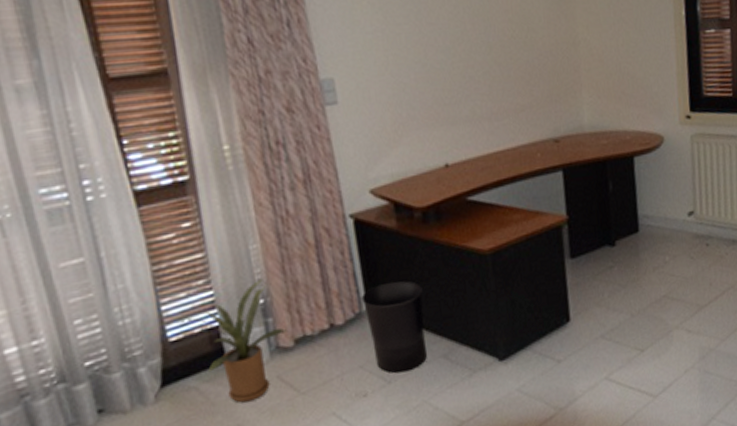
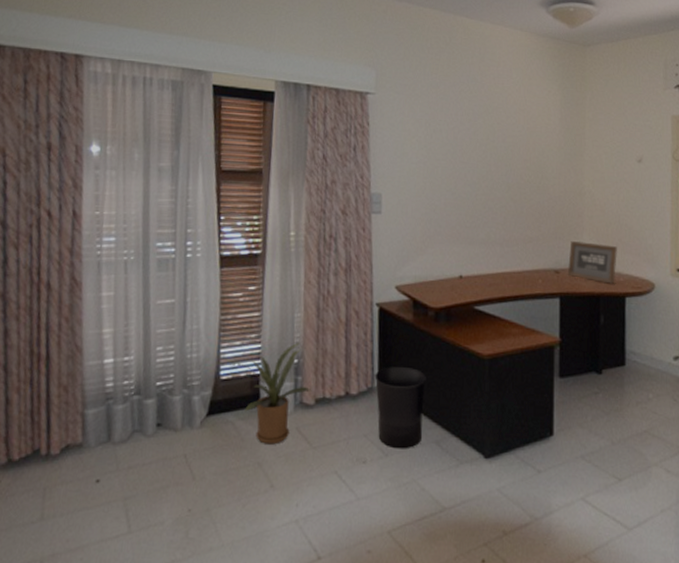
picture frame: none [568,100,621,145] -> present [567,241,617,284]

